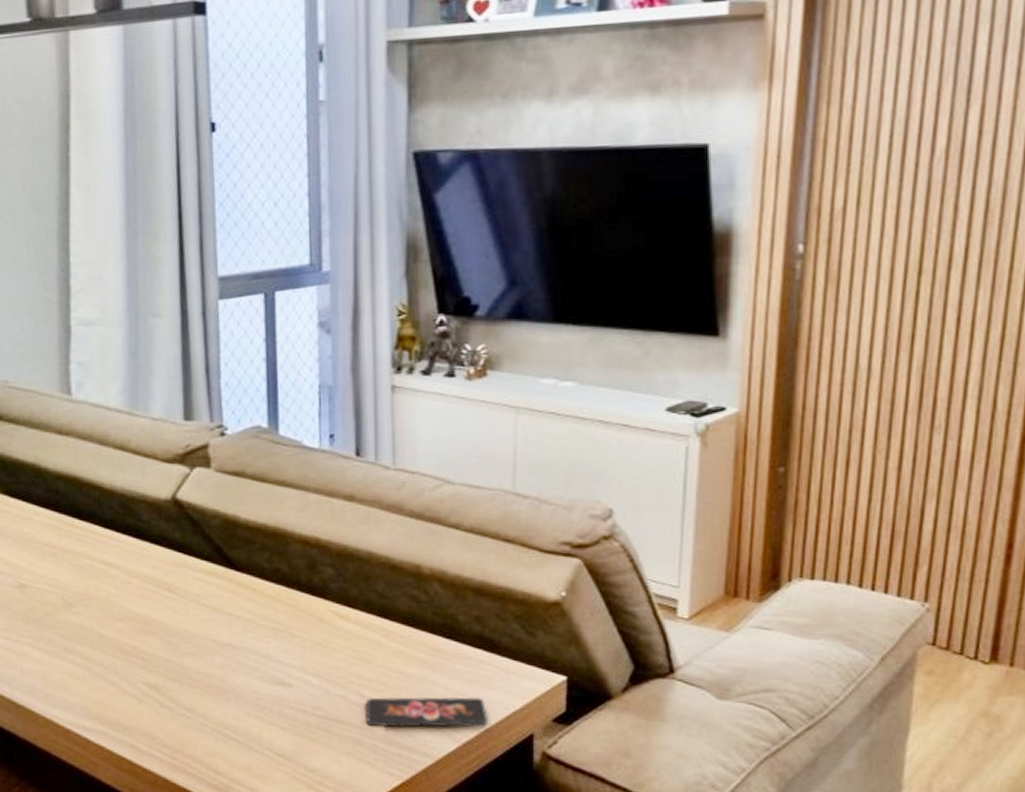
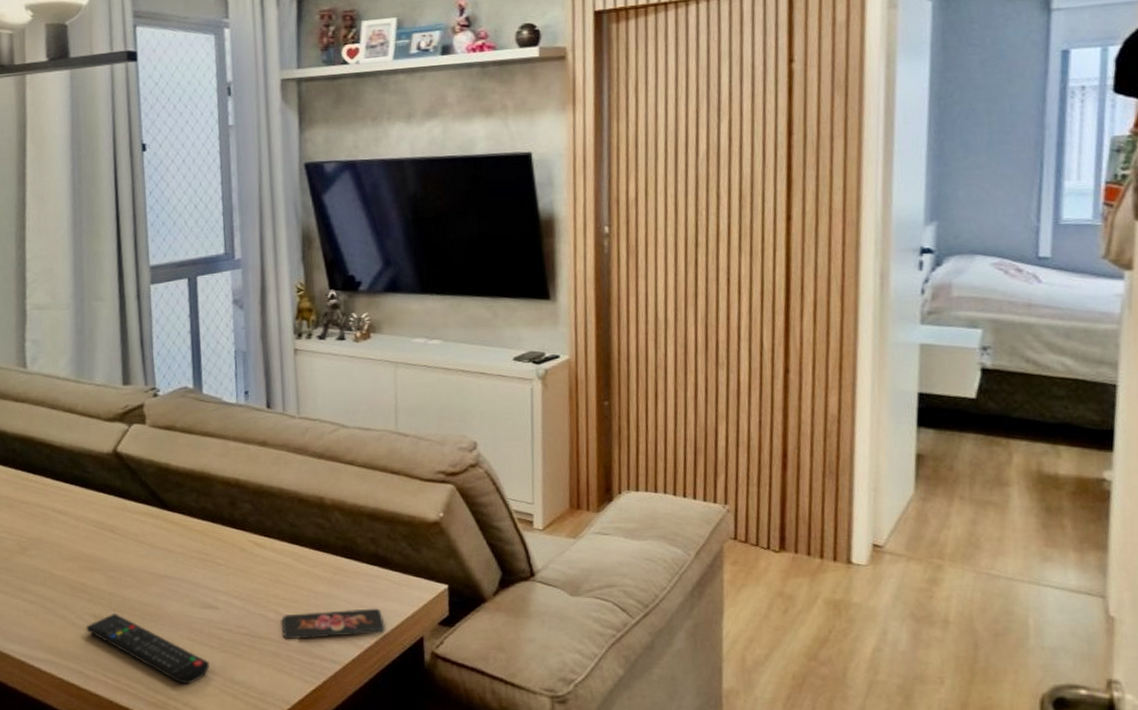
remote control: none [139,682,280,768] -> present [86,613,209,684]

